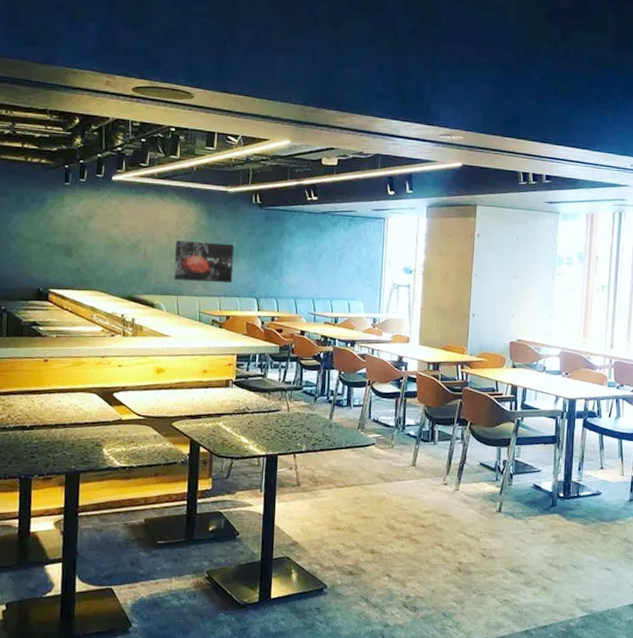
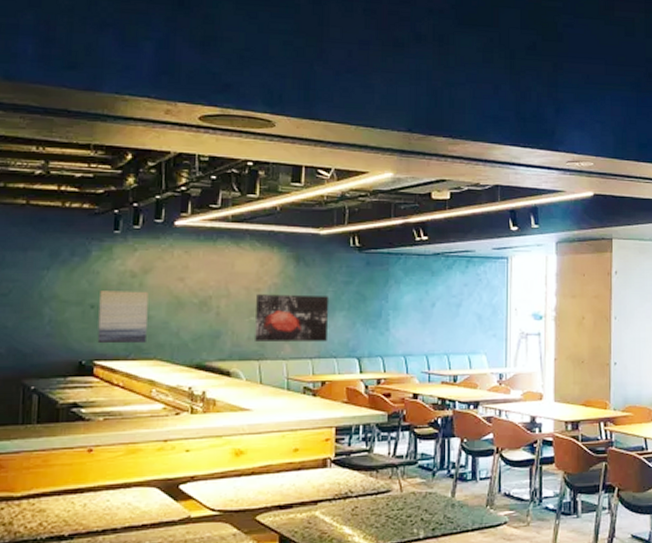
wall art: none [51,232,91,277] -> present [97,291,149,344]

